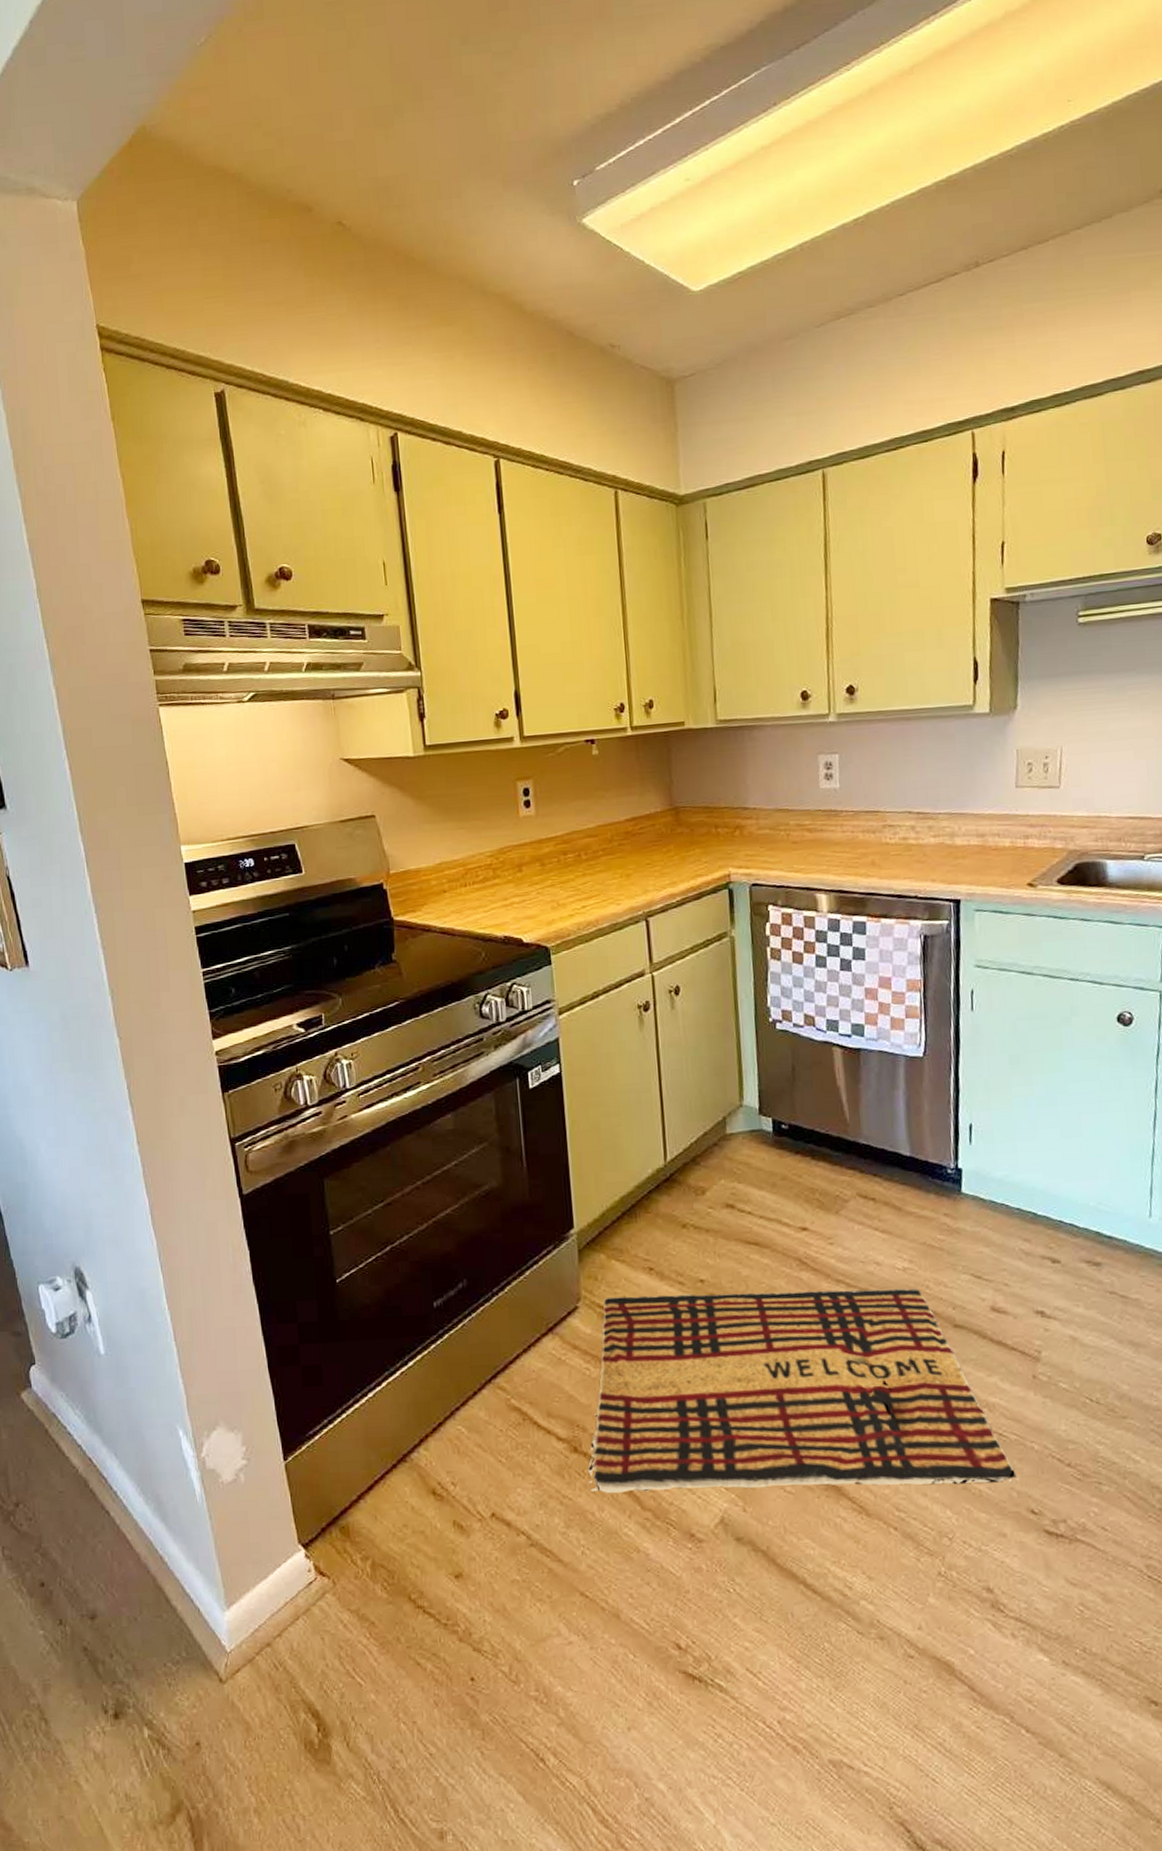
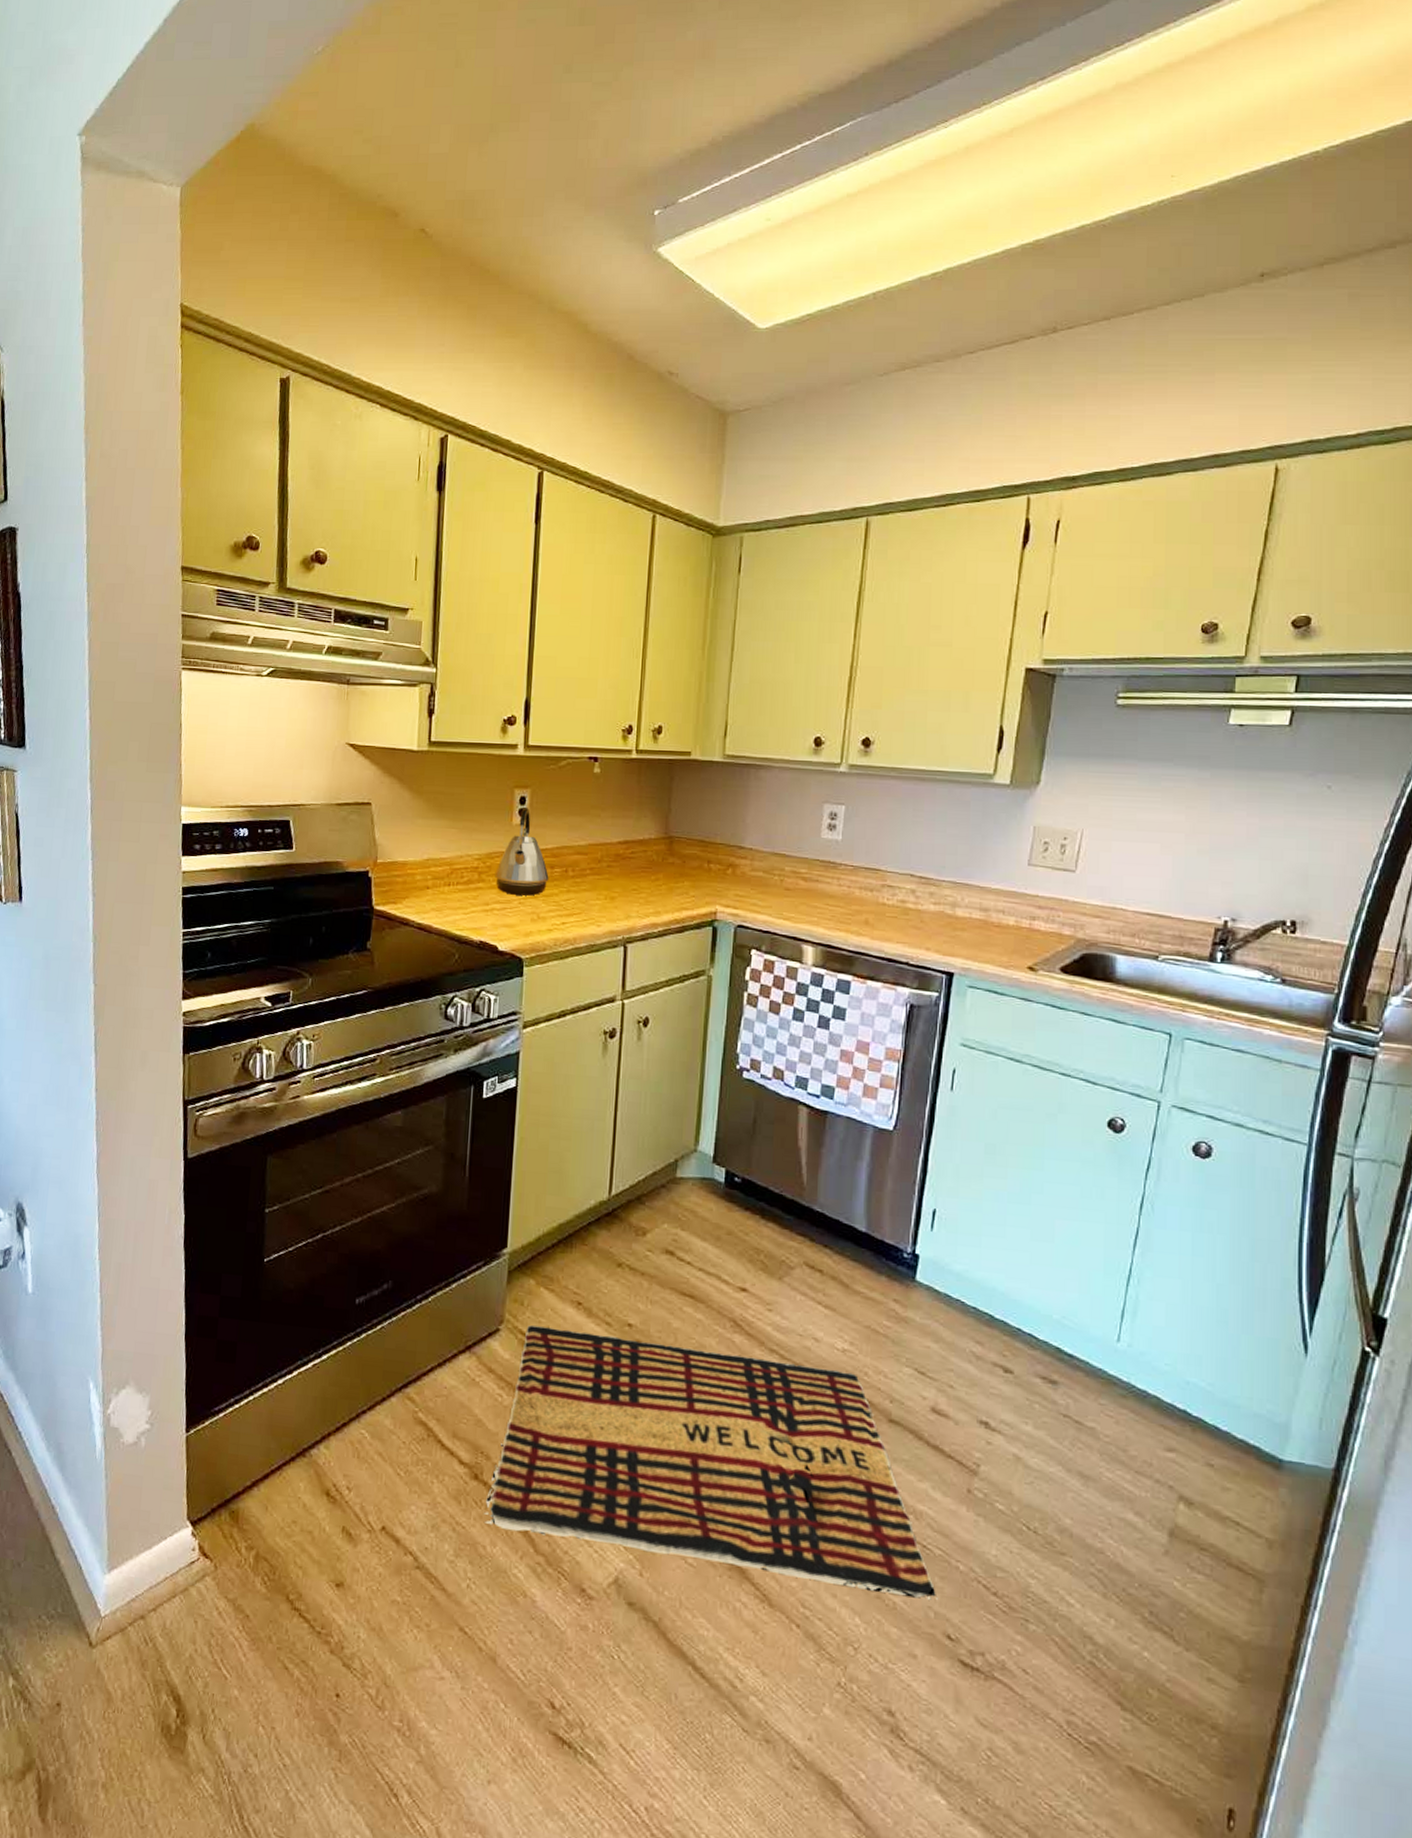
kettle: none [509,798,563,886] -> present [495,808,549,896]

